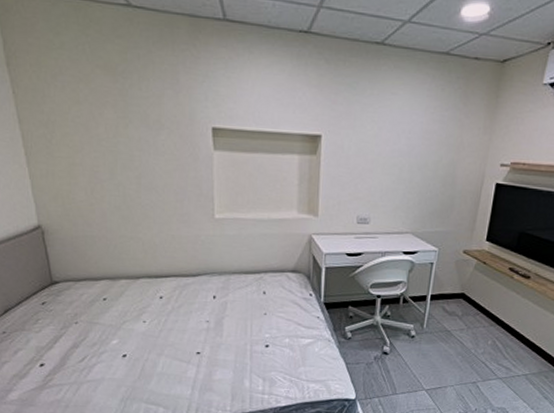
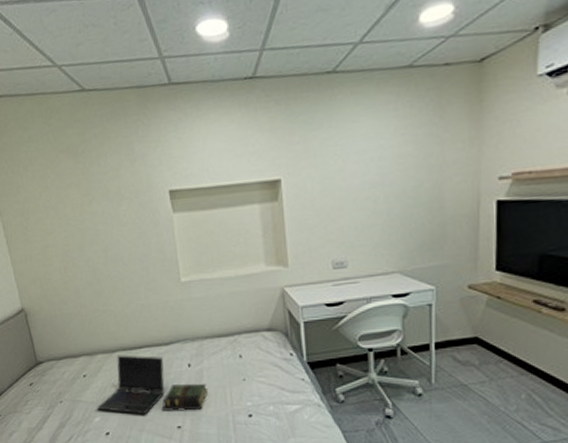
laptop computer: none [115,282,188,339] -> present [97,355,165,414]
book: none [183,314,231,340] -> present [161,384,209,412]

